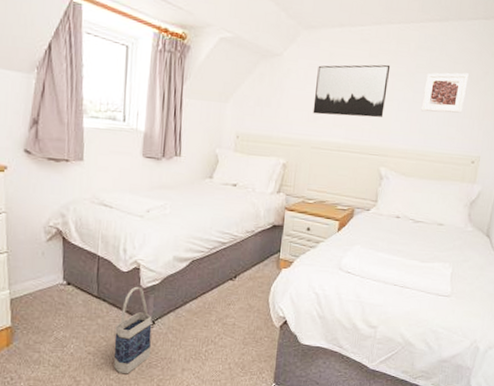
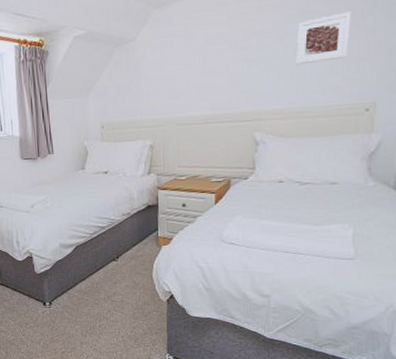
bag: present [114,286,152,374] -> none [19,273,52,348]
wall art: present [313,64,391,118] -> none [173,23,254,91]

